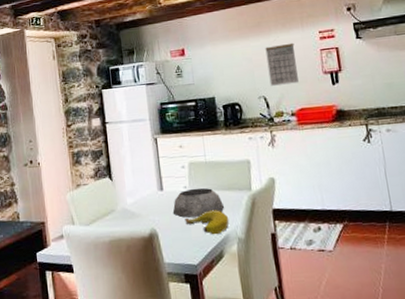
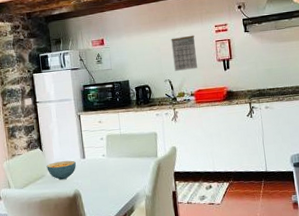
cereal bowl: none [117,192,152,216] -> present [46,160,76,180]
plant pot: present [172,188,224,218] -> none [93,156,135,180]
banana: present [185,210,229,235] -> none [103,173,139,194]

